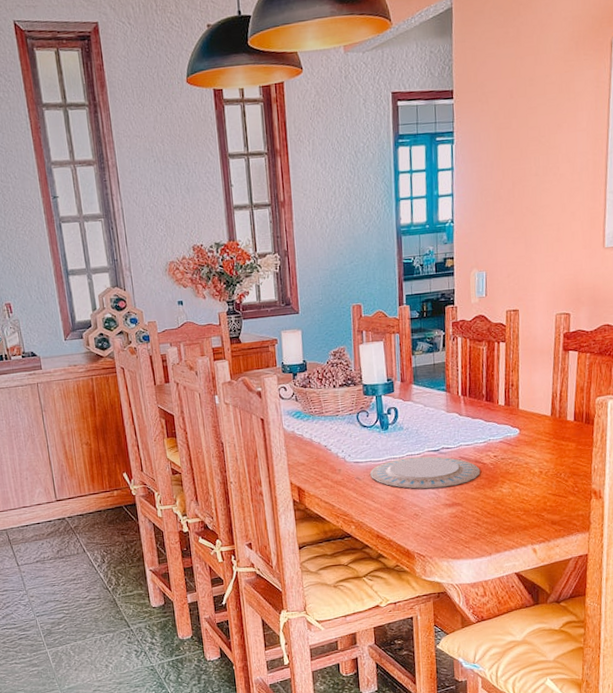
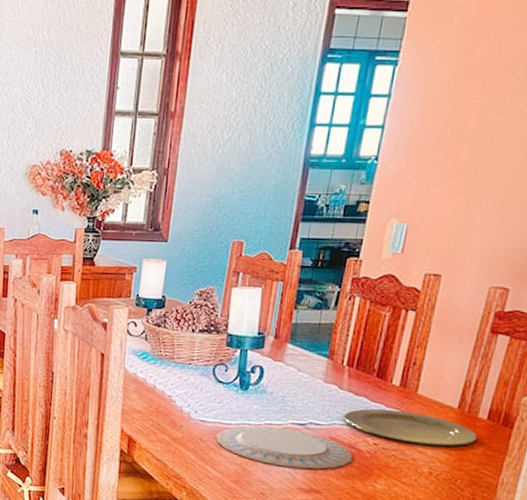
plate: none [467,425,569,451] -> present [343,408,477,446]

